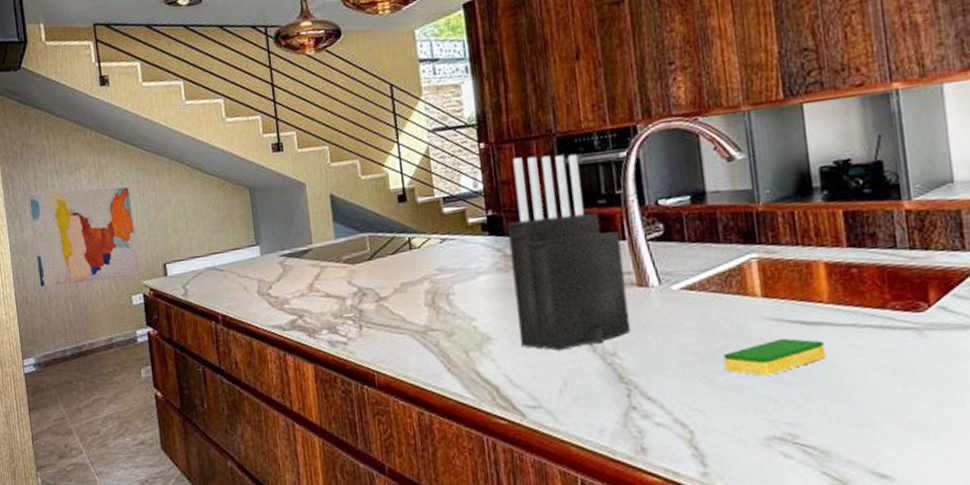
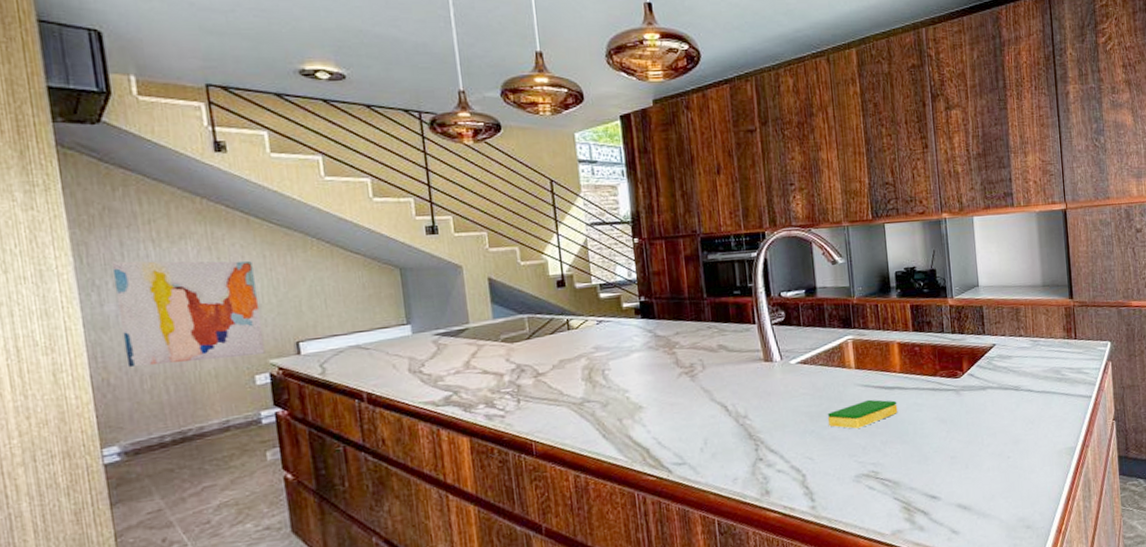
knife block: present [506,153,631,351] -> none [657,252,759,416]

